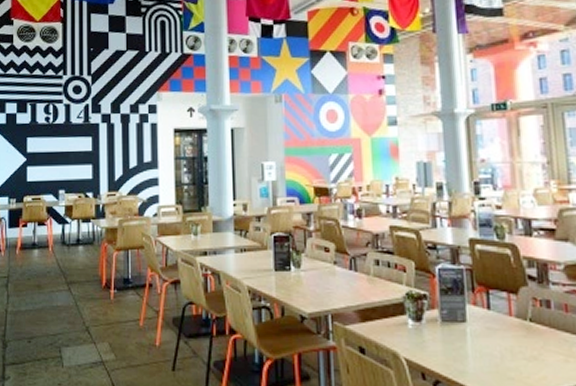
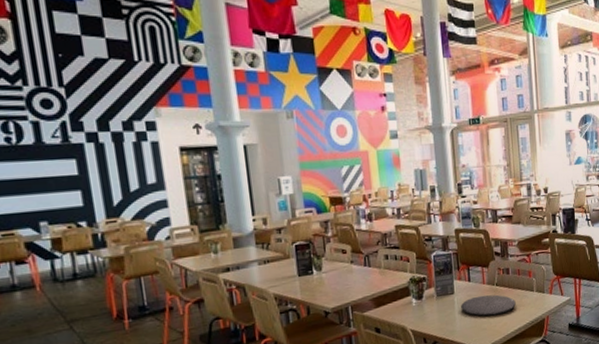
plate: none [476,331,562,363] -> present [461,294,516,317]

